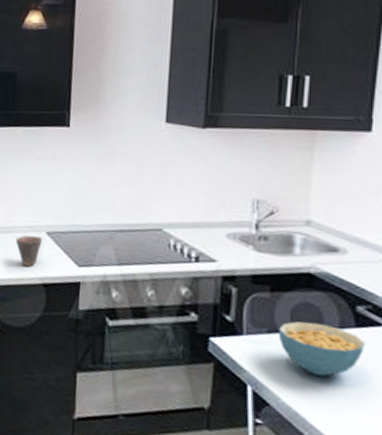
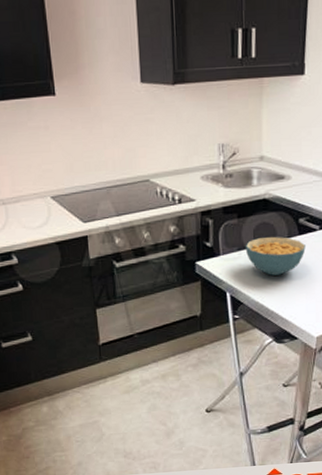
cup: present [15,235,43,266] -> none [24,201,49,229]

